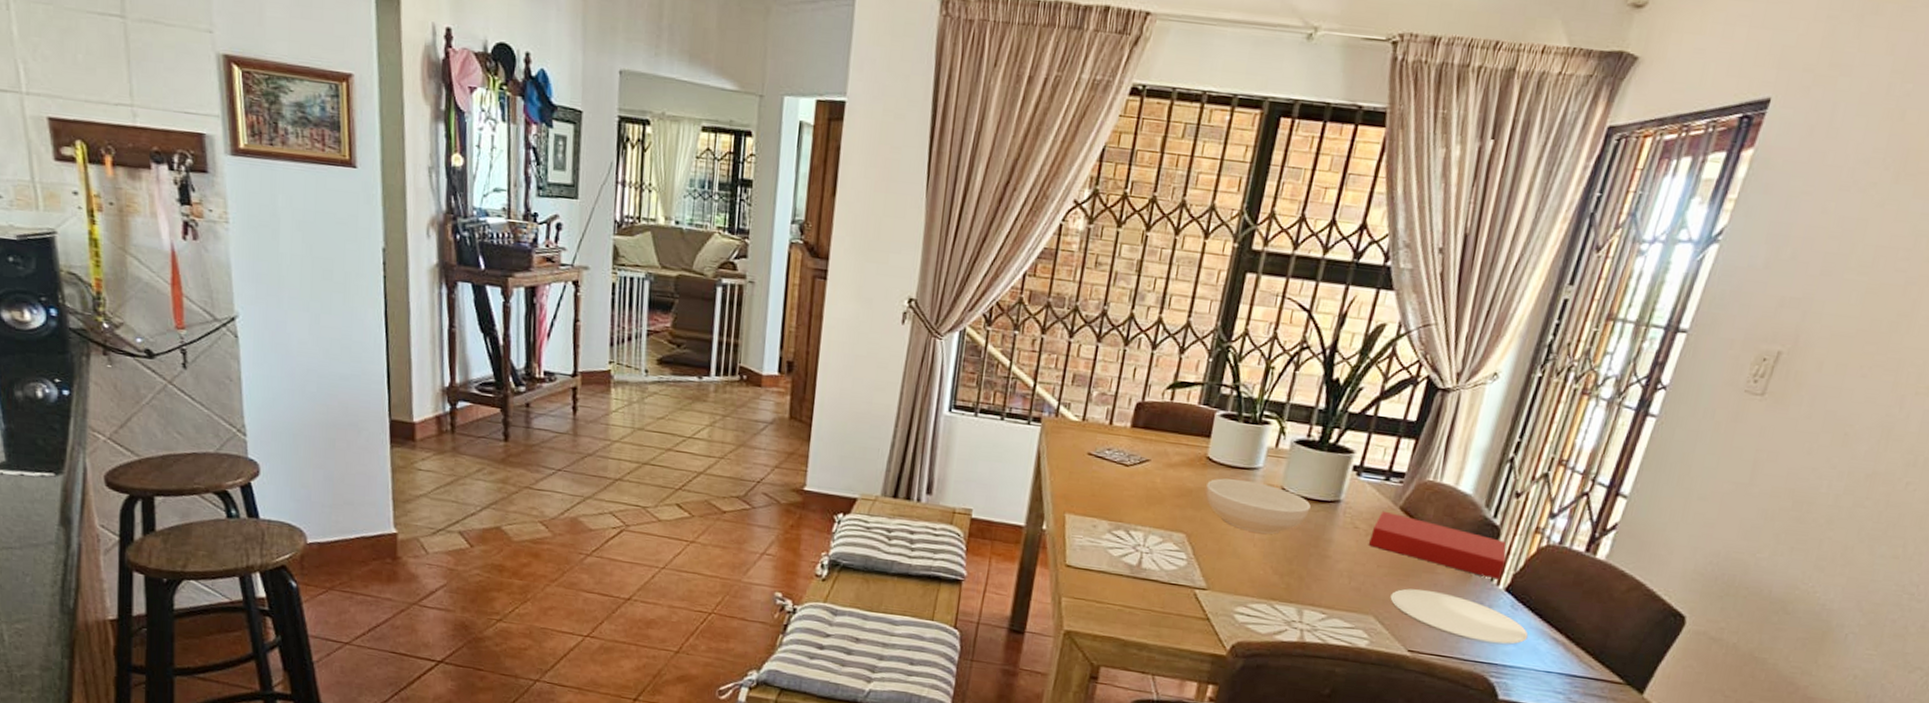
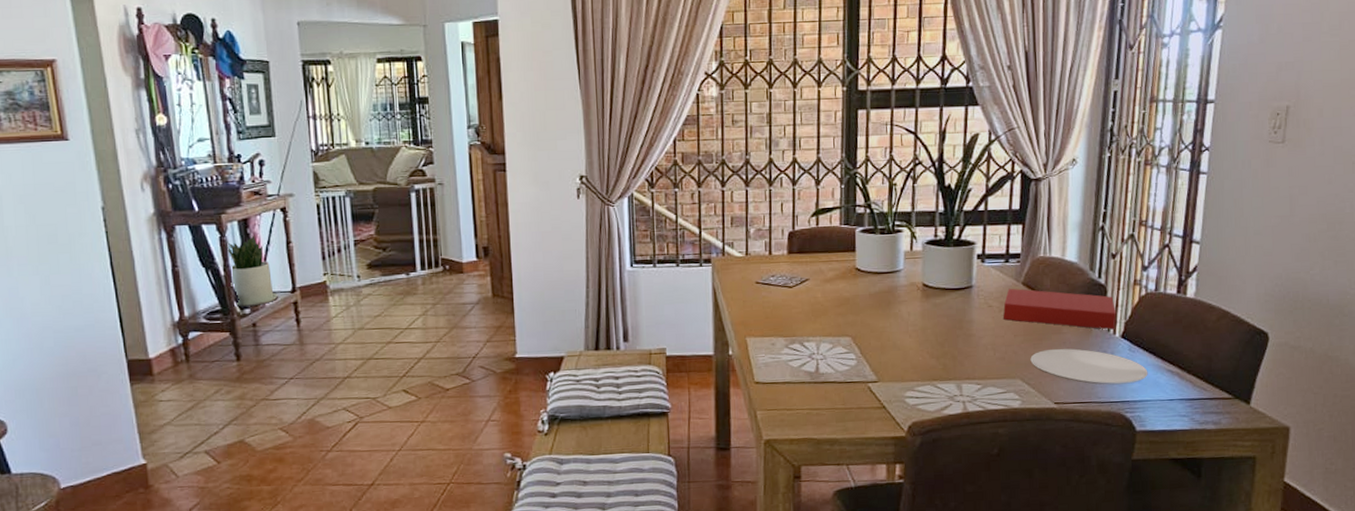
planter: none [508,305,557,385] -> present [226,235,278,307]
bowl: present [1205,478,1311,534] -> none [860,282,949,326]

